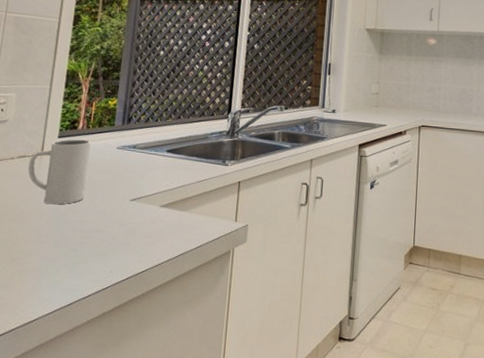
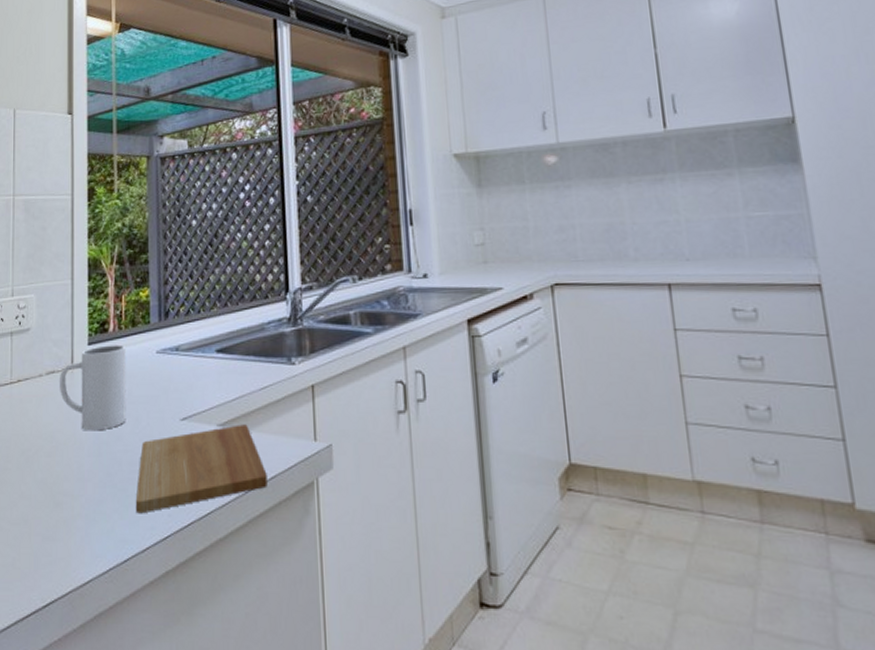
cutting board: none [82,206,195,270] -> present [135,424,267,514]

